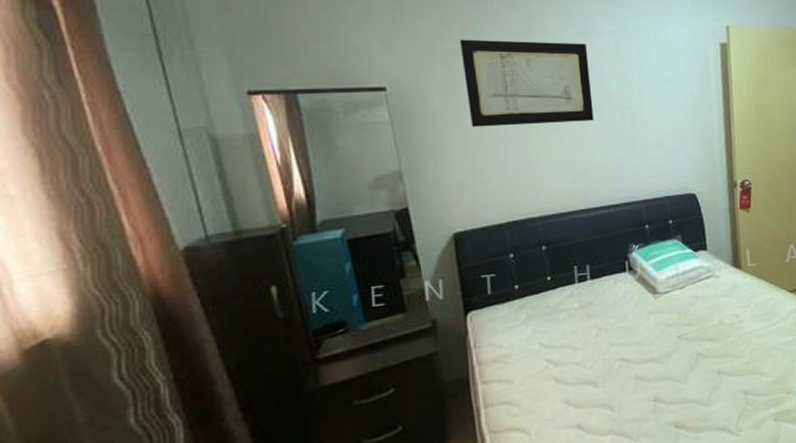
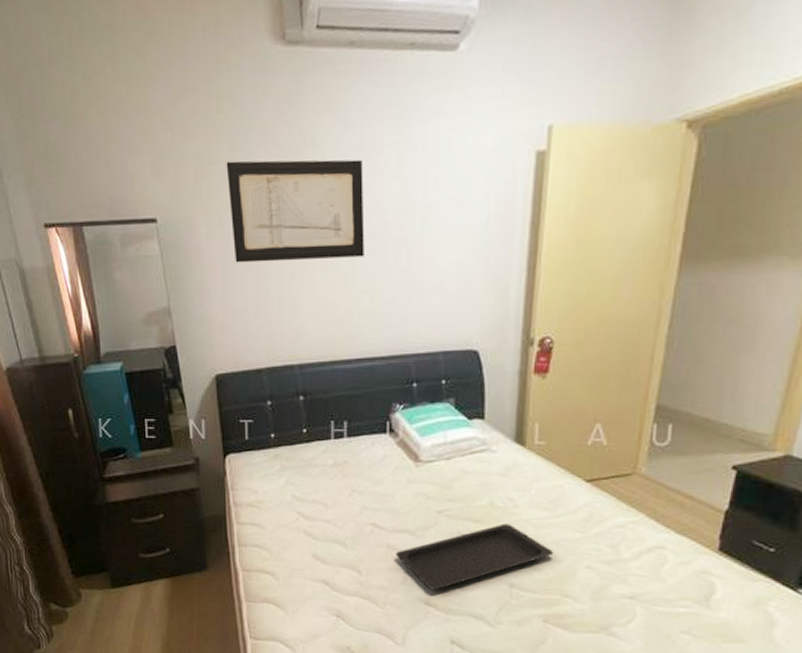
serving tray: none [644,337,775,412] -> present [395,523,554,590]

